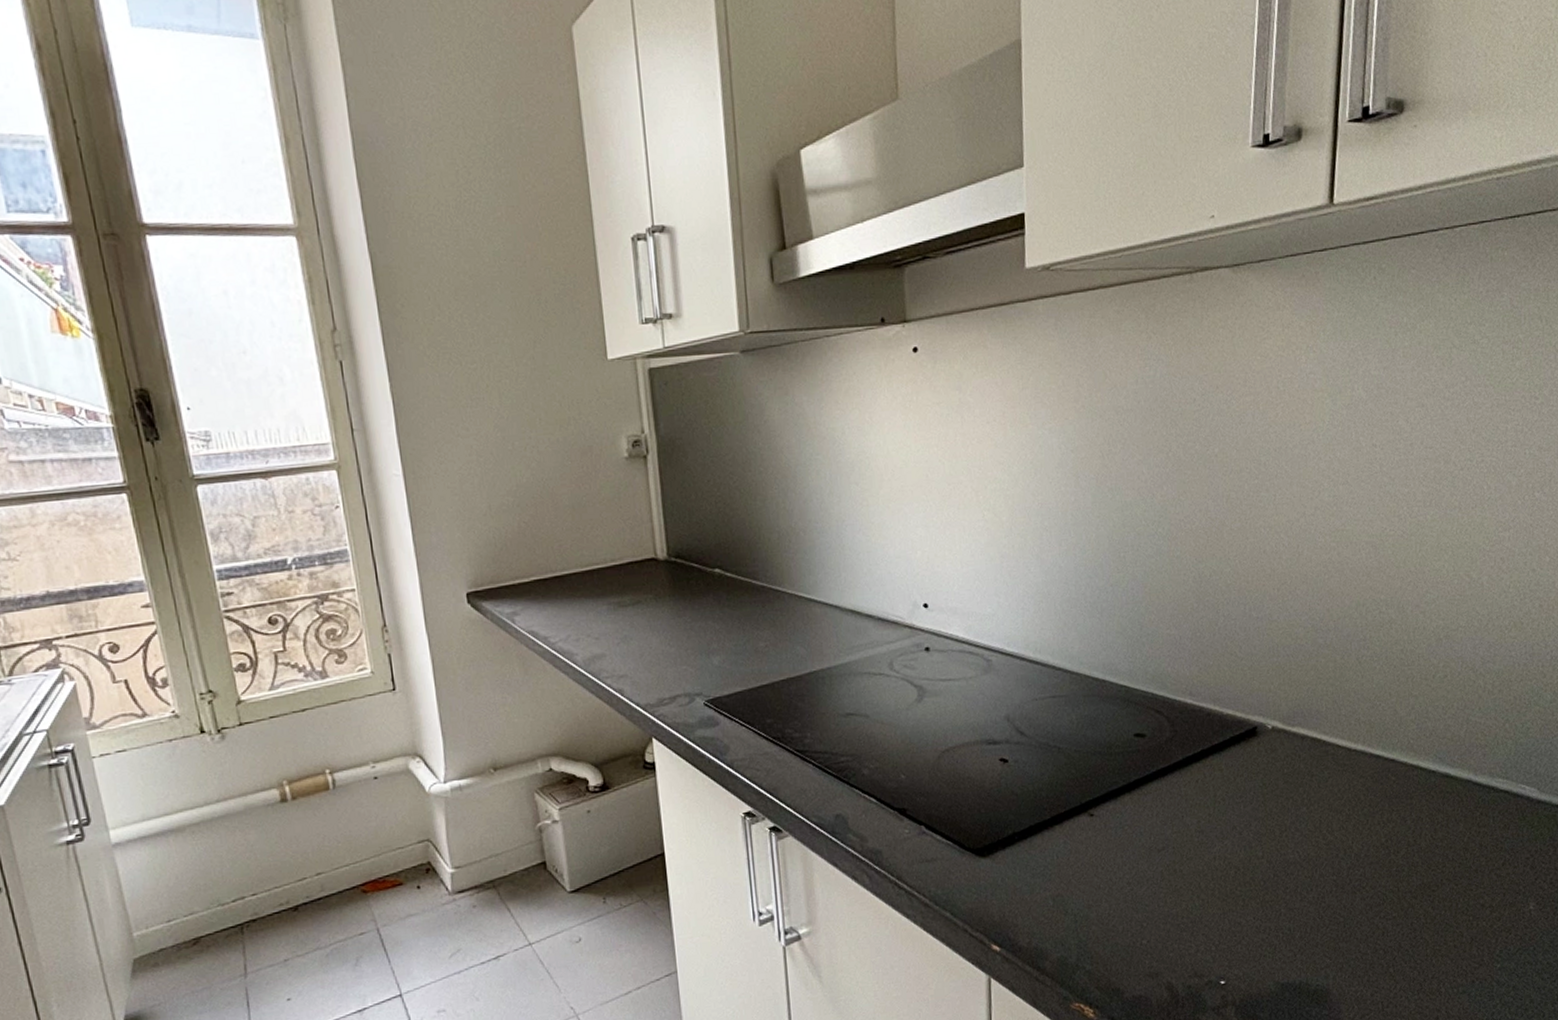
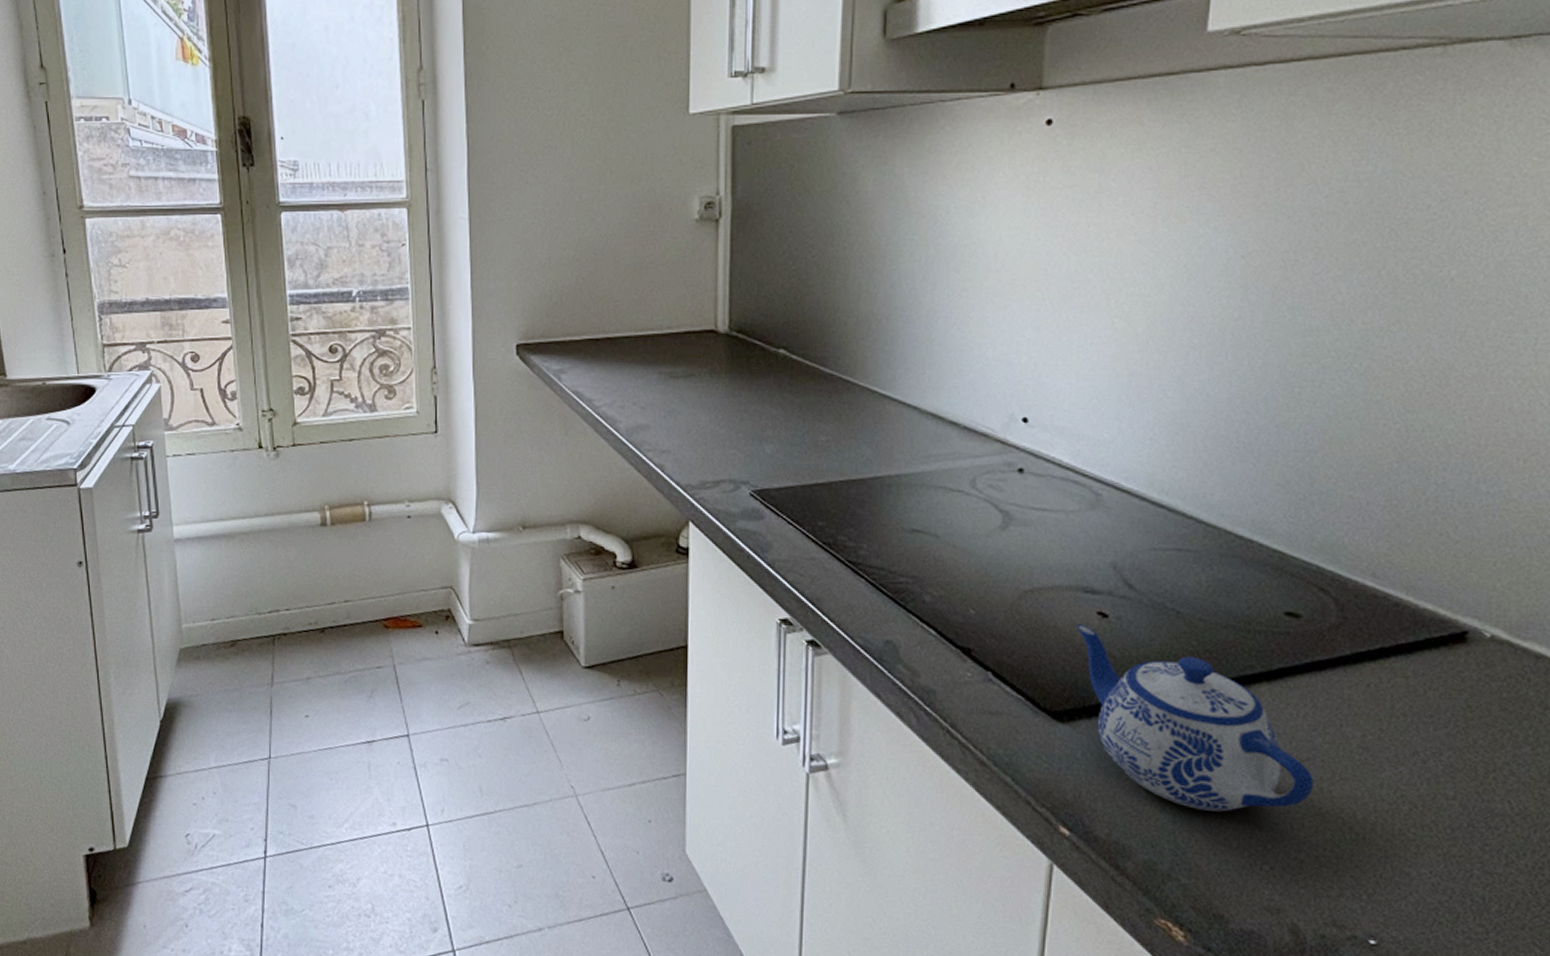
teapot: none [985,771,1170,907] -> present [1076,624,1314,812]

